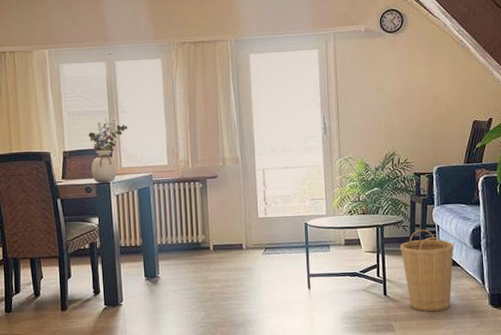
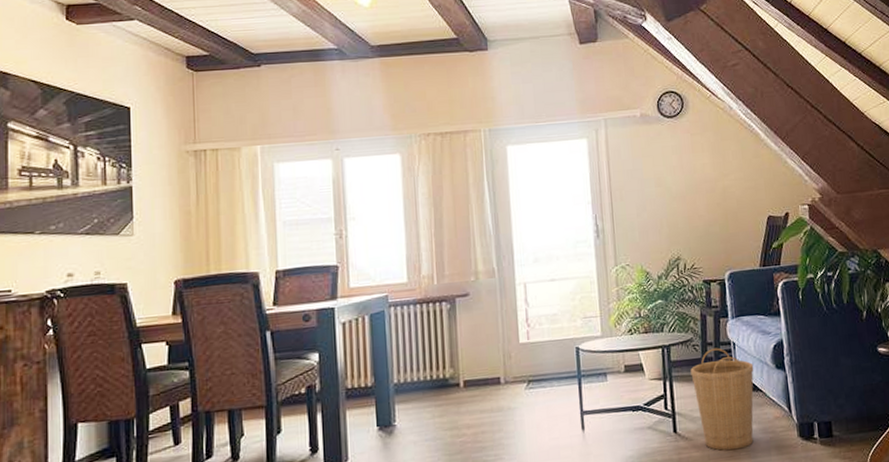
bouquet: present [88,117,128,184] -> none [308,226,358,310]

